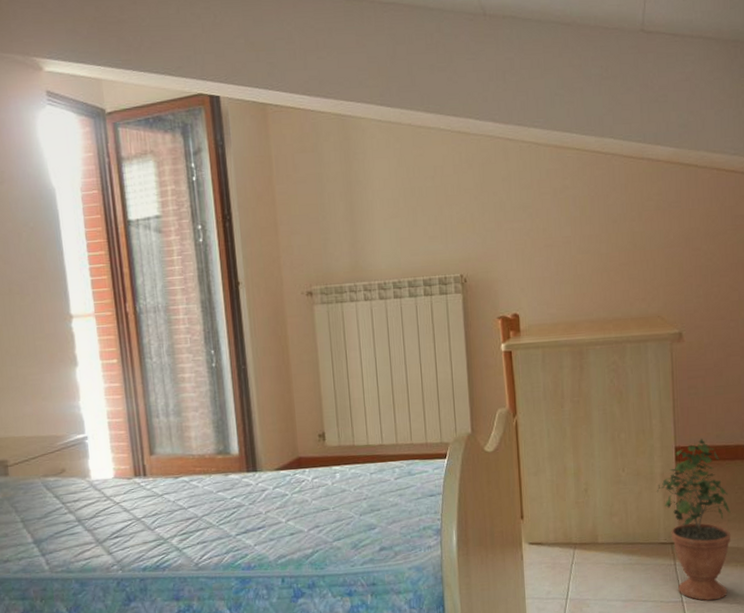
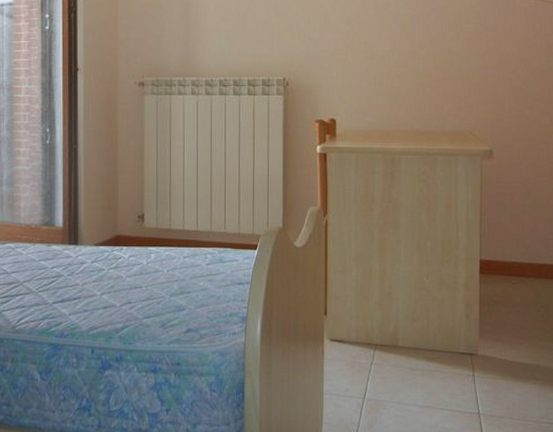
potted plant: present [657,438,731,601] -> none [460,253,532,416]

